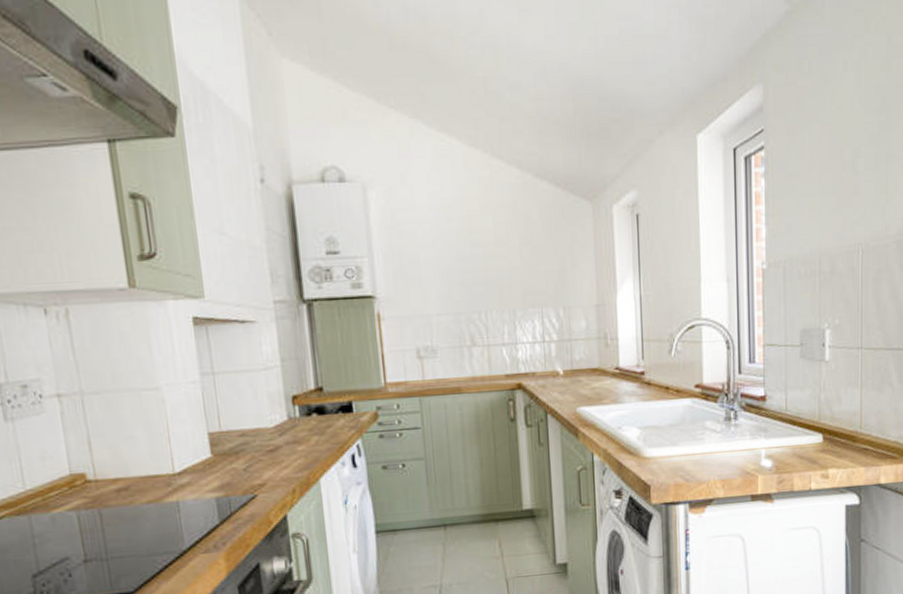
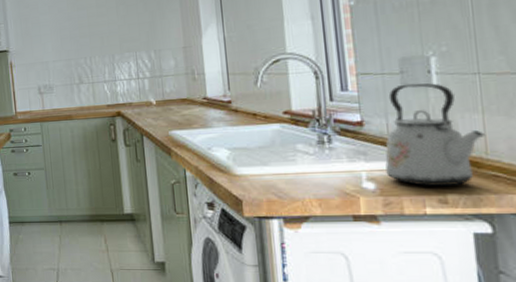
kettle: none [782,356,862,462] -> present [385,83,486,187]

